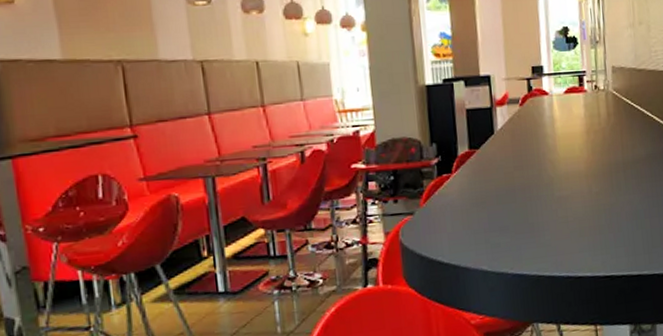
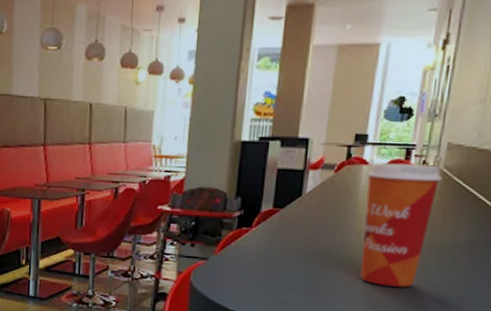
paper cup: none [548,89,613,211] -> present [360,163,442,287]

